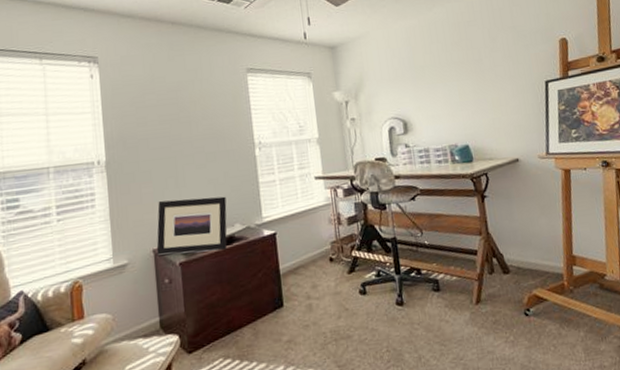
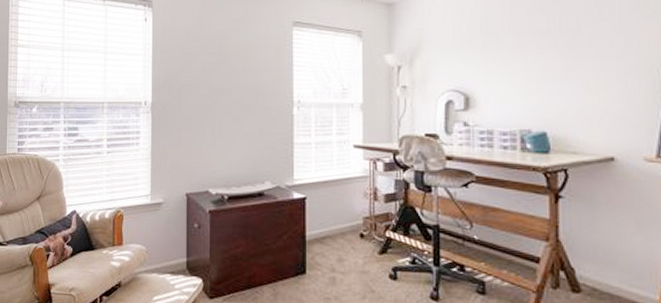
picture frame: present [156,196,227,255] -> none [189,148,259,206]

